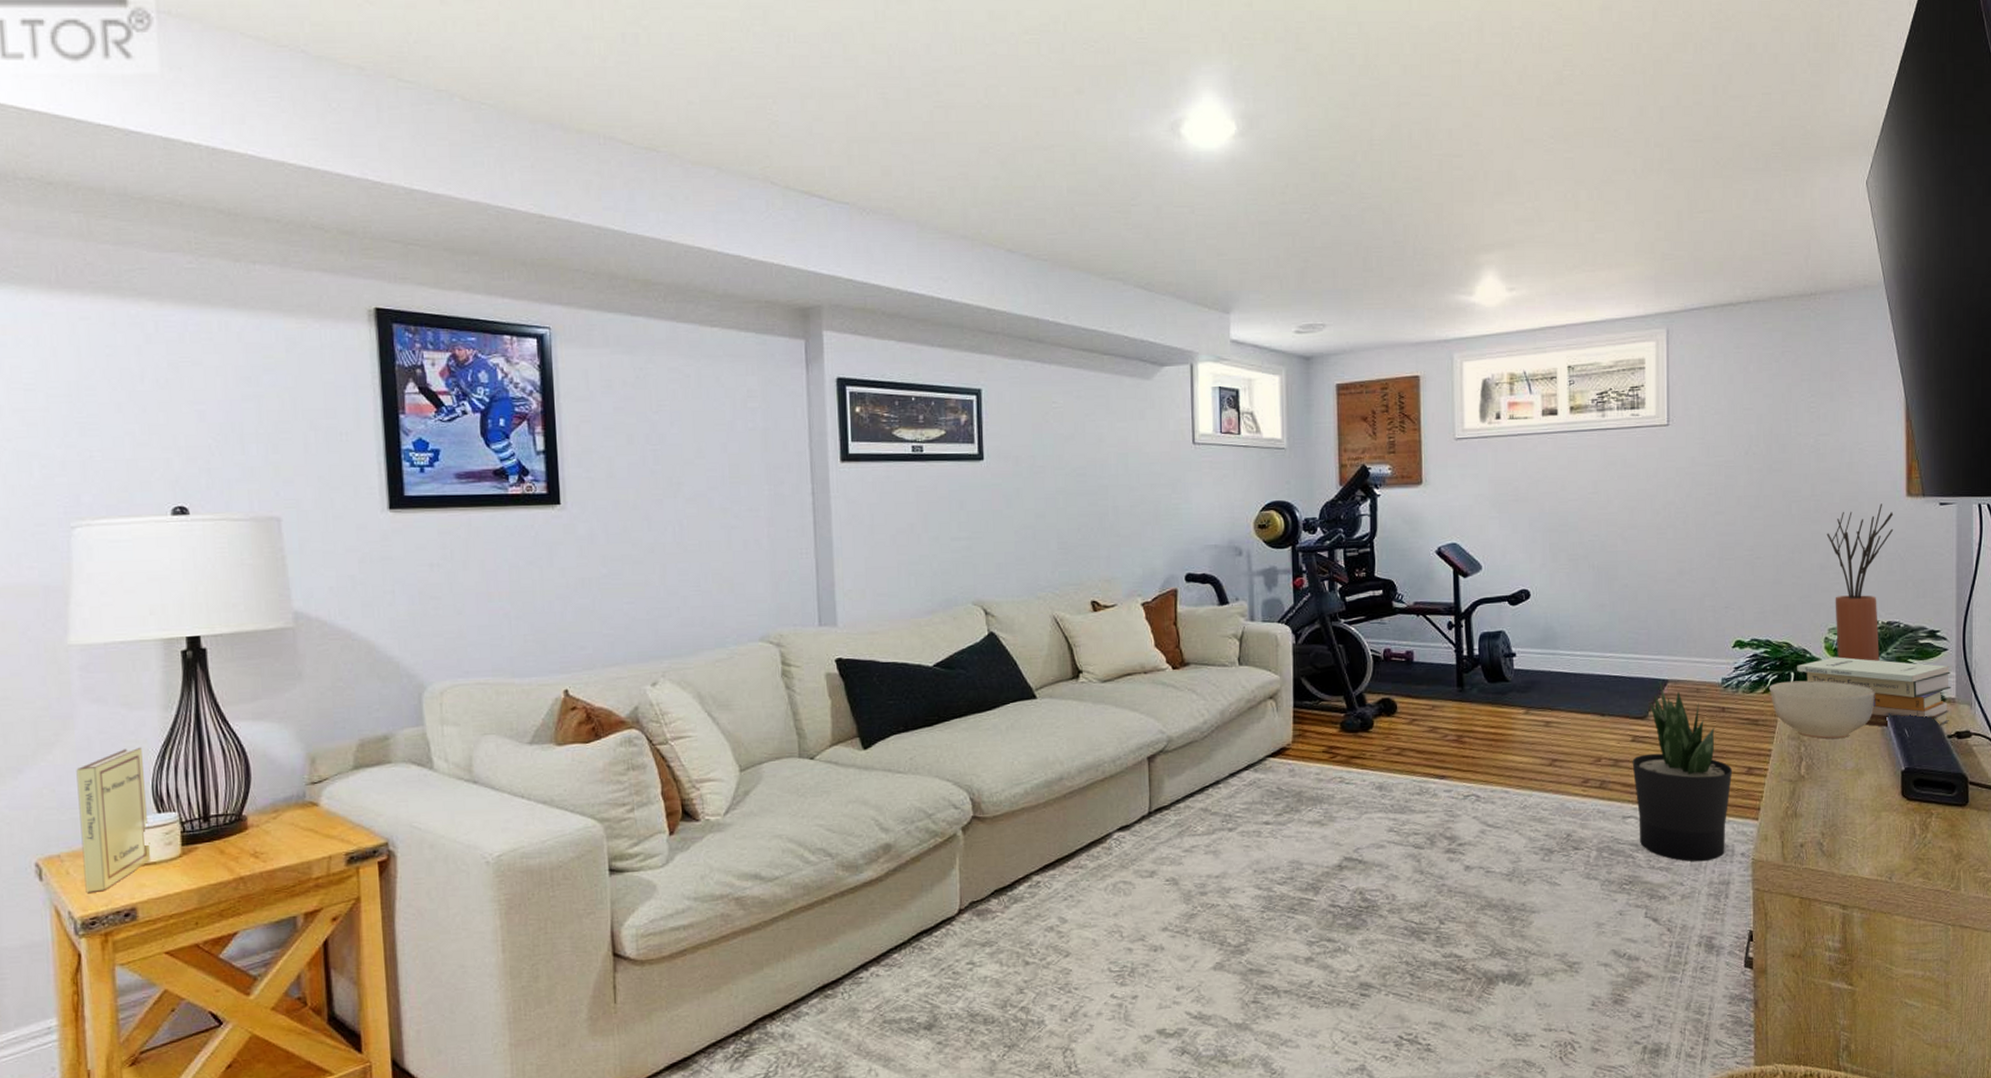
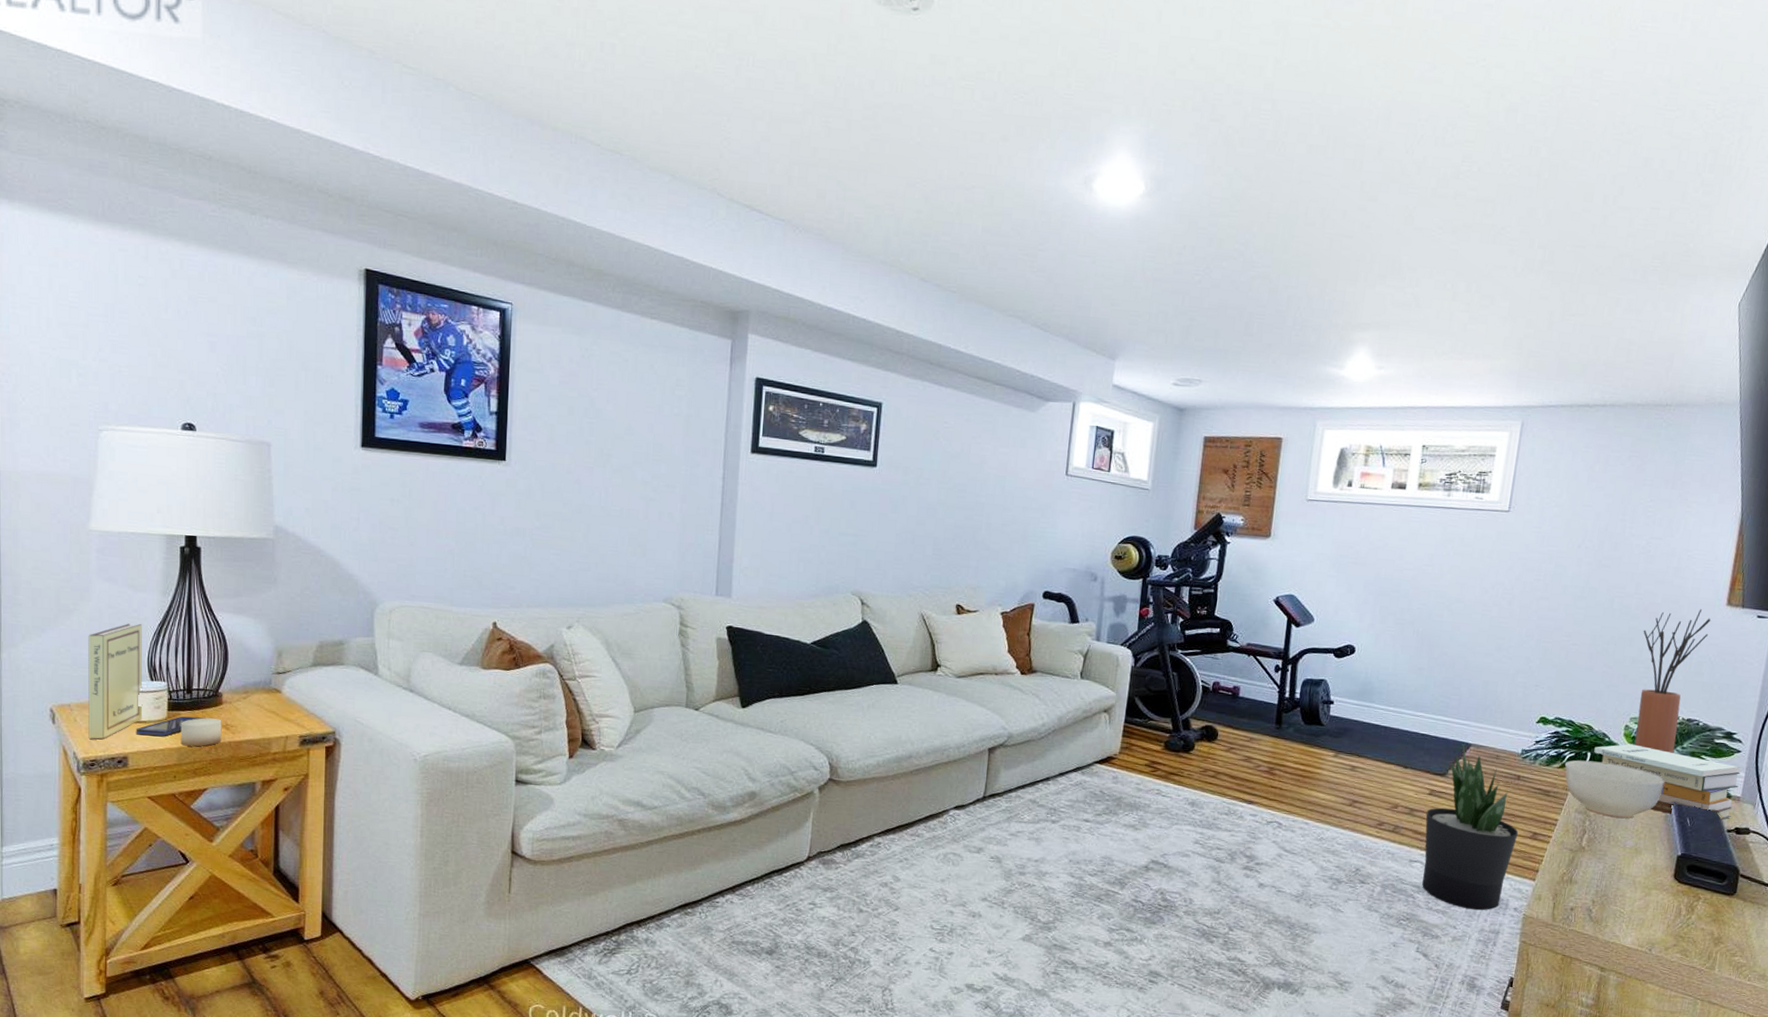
mobile phone: none [144,848,227,880] -> present [136,716,204,737]
candle: none [199,847,251,885] -> present [180,718,222,747]

